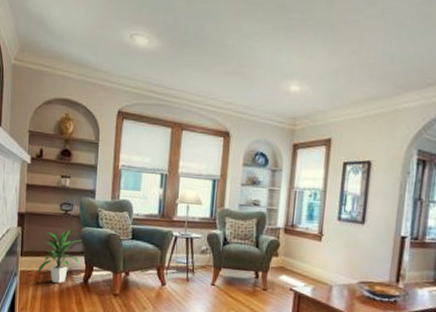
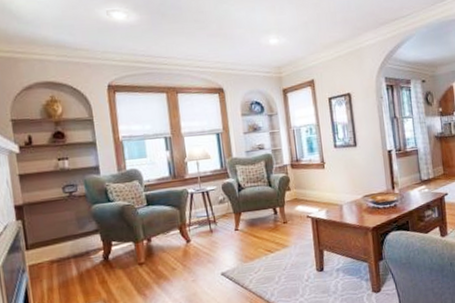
indoor plant: present [37,229,82,283] -> none [48,210,97,268]

